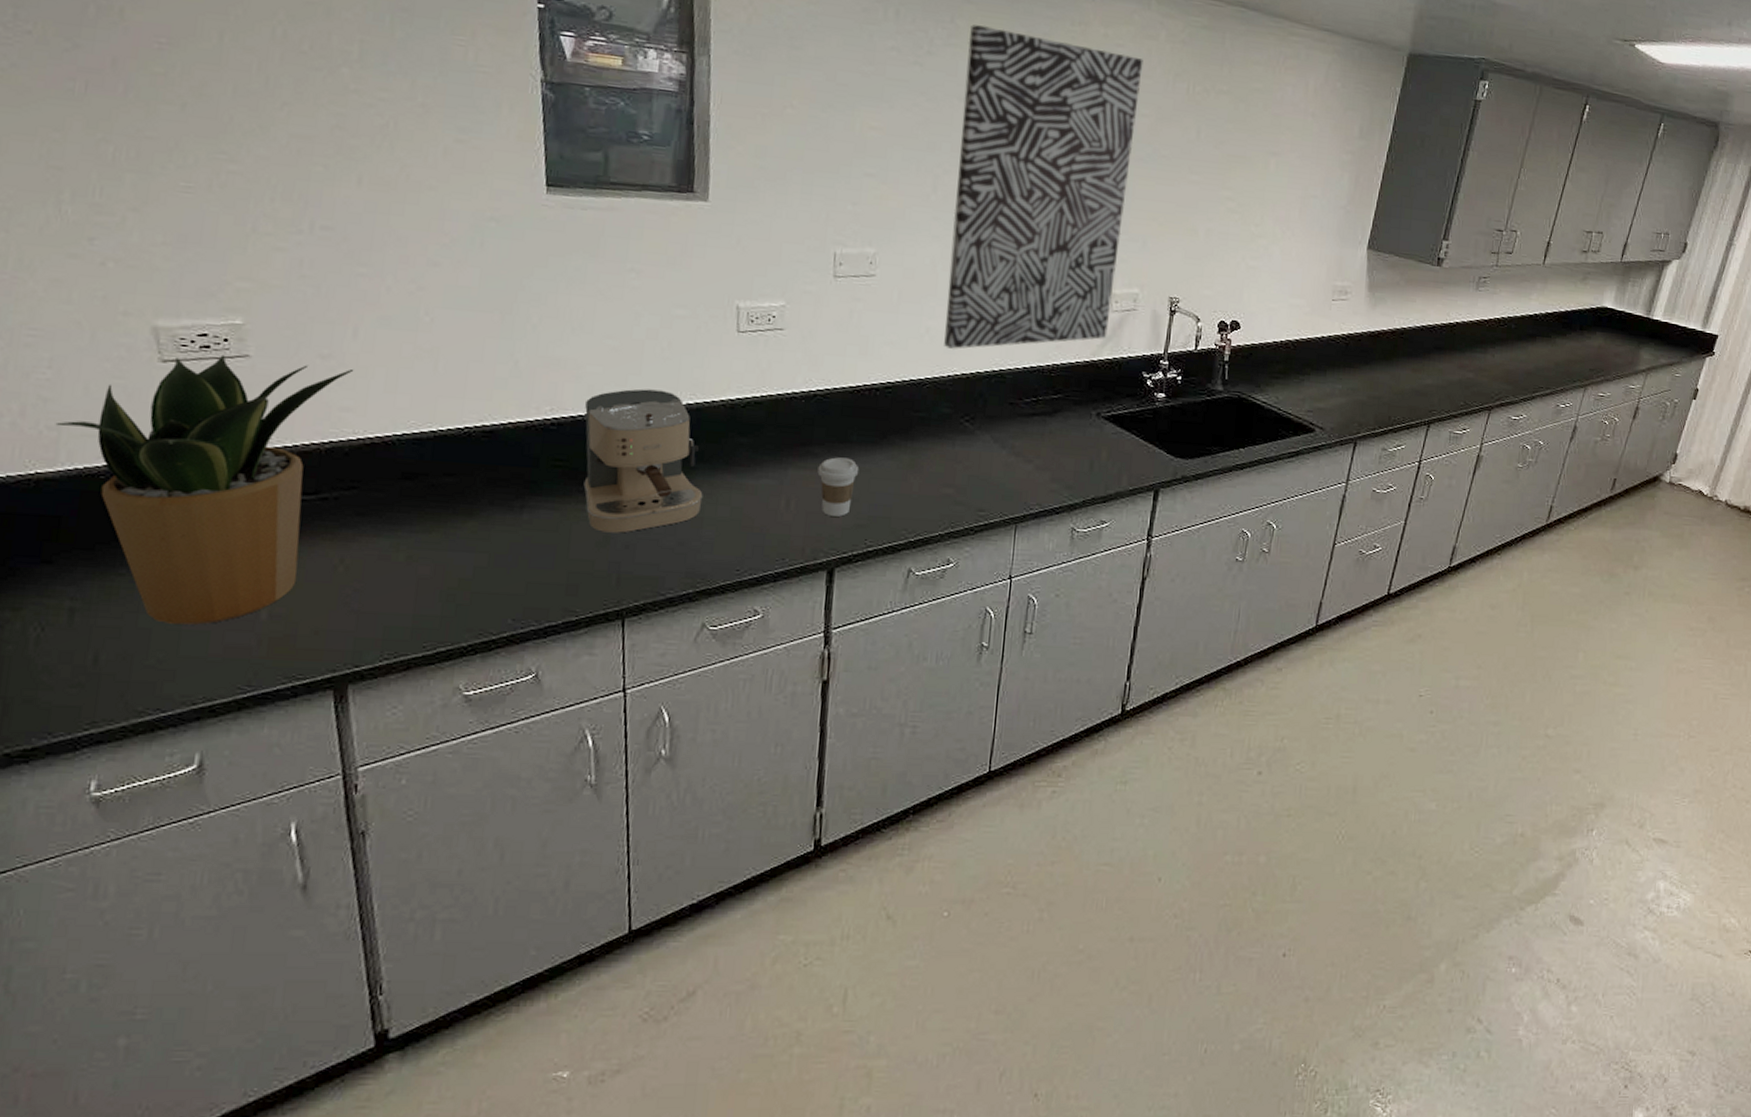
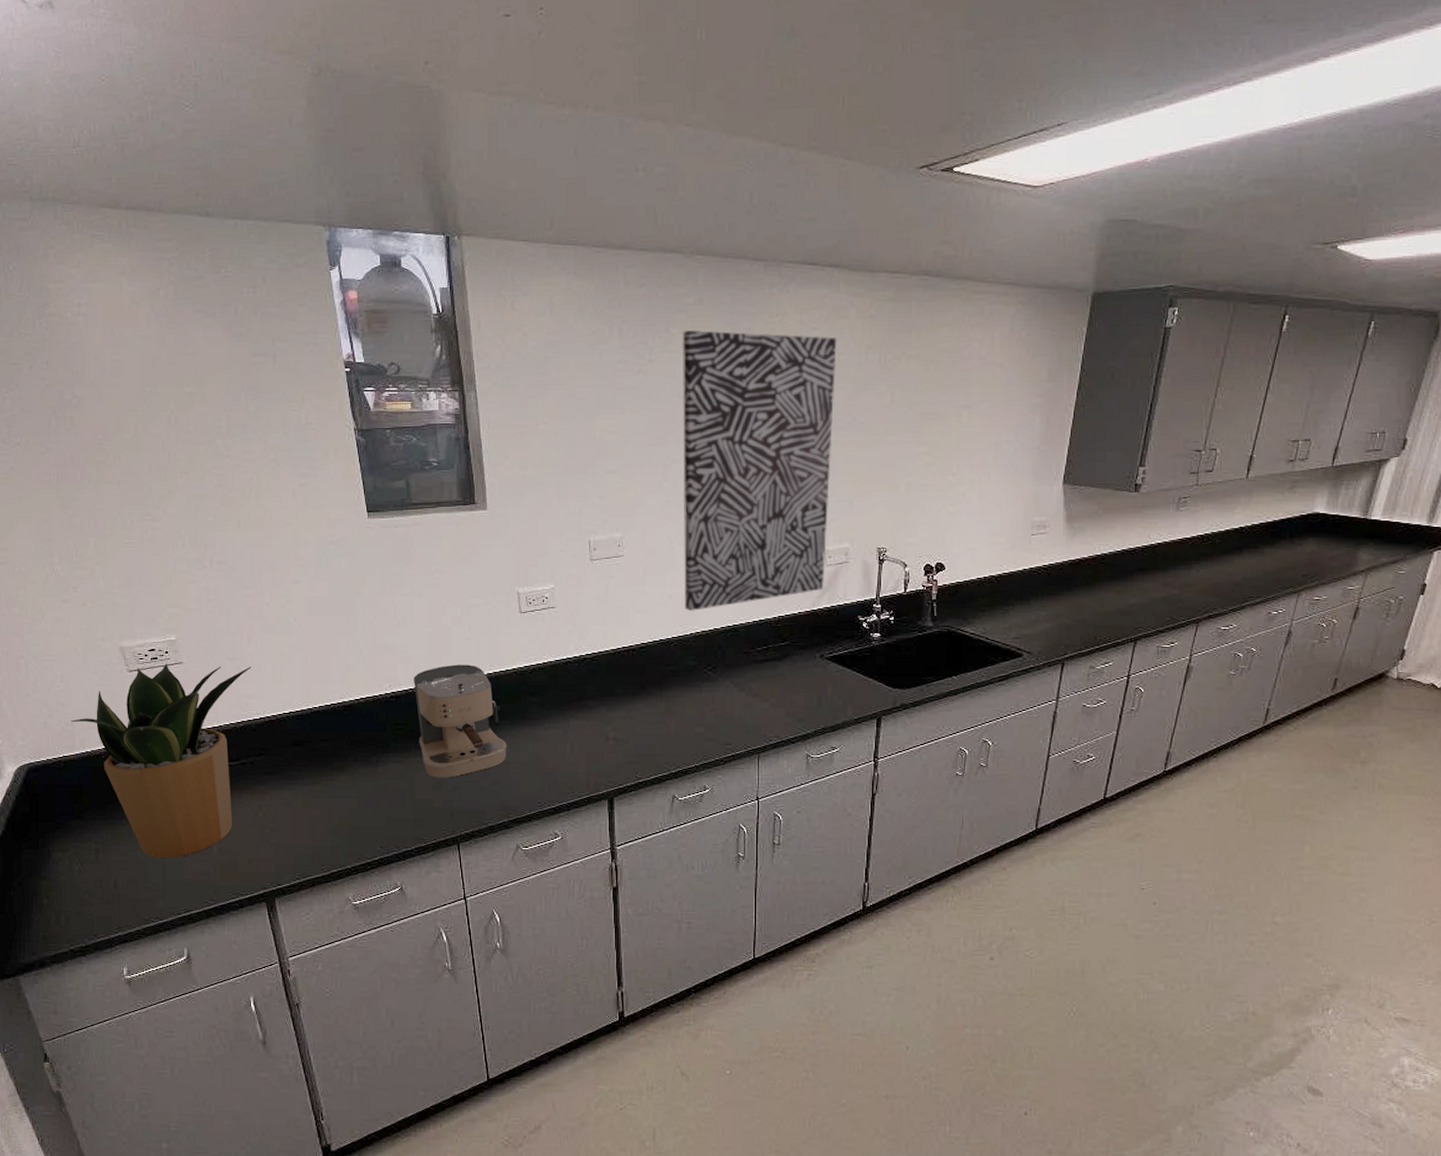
coffee cup: present [817,457,860,517] -> none [593,708,626,756]

